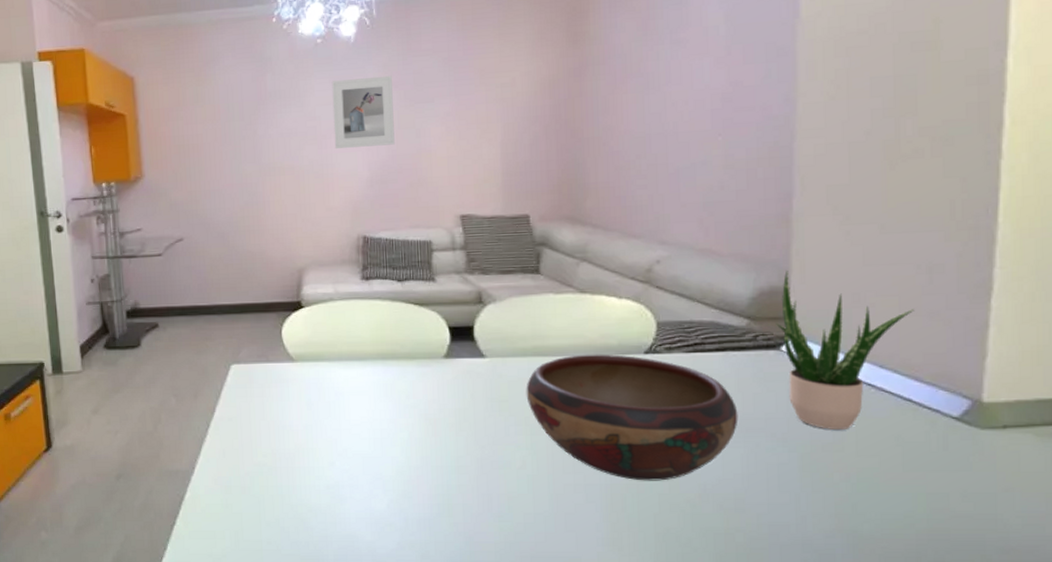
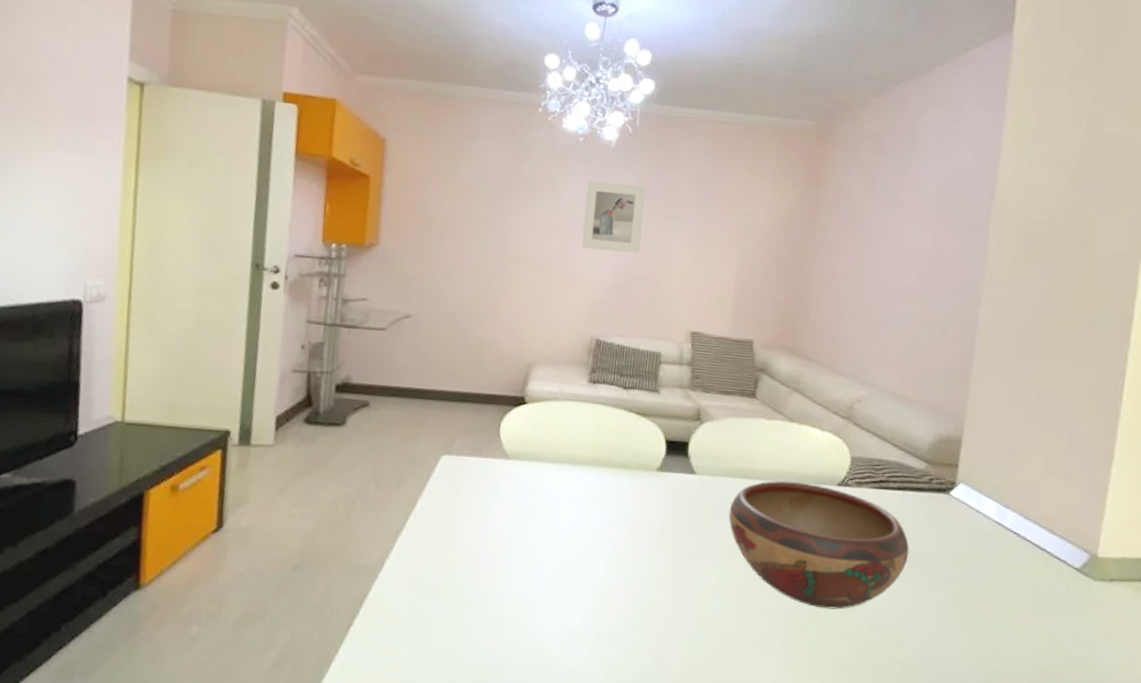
potted plant: present [776,271,915,431] -> none [948,422,1056,573]

